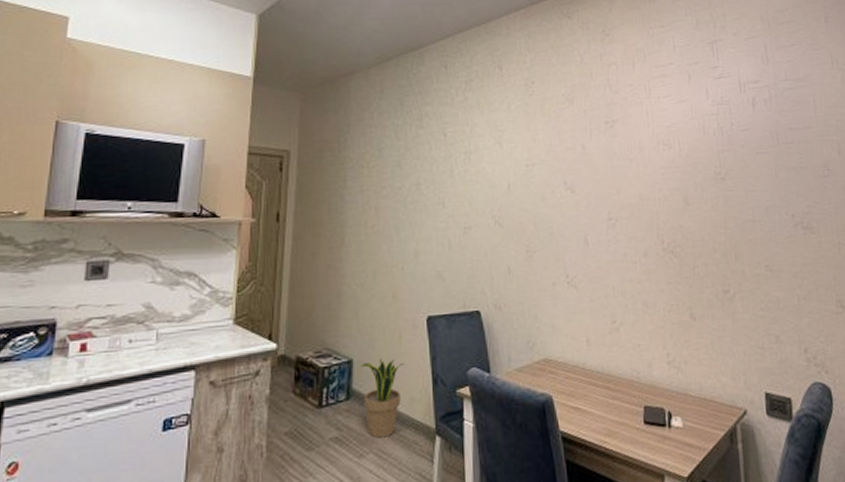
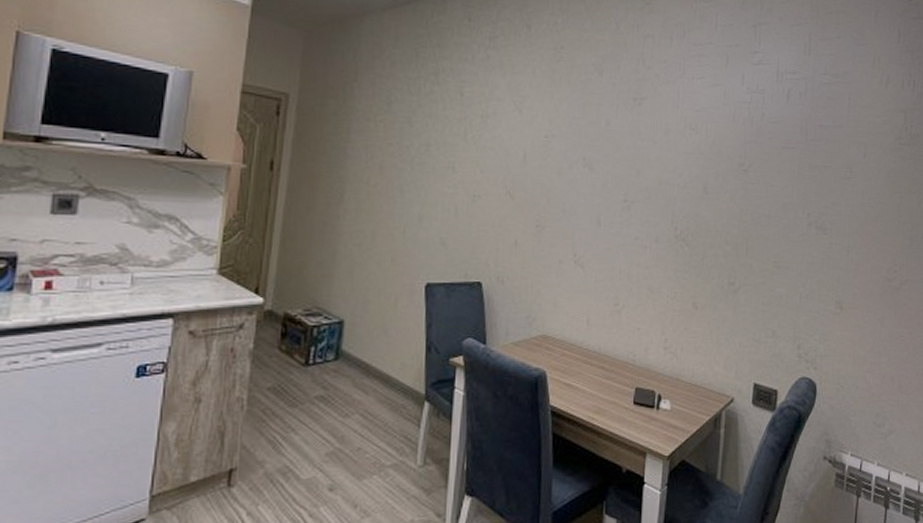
potted plant: present [360,358,404,438] -> none [352,322,398,400]

